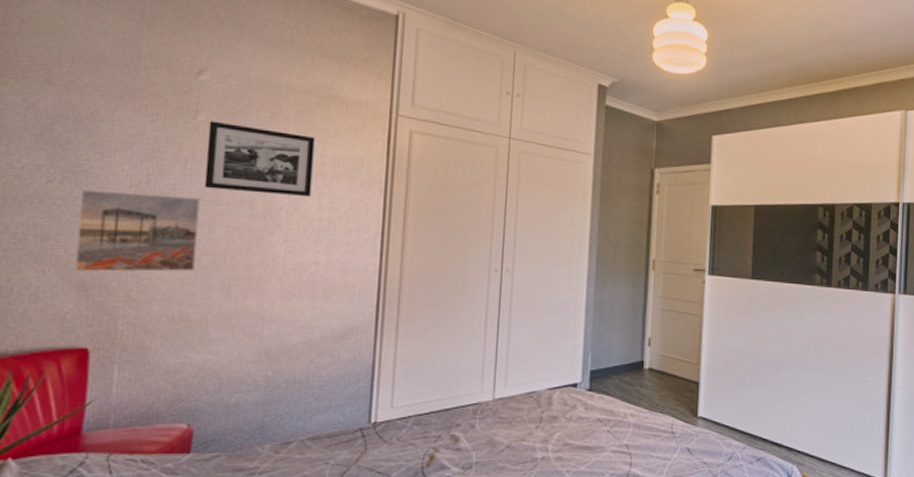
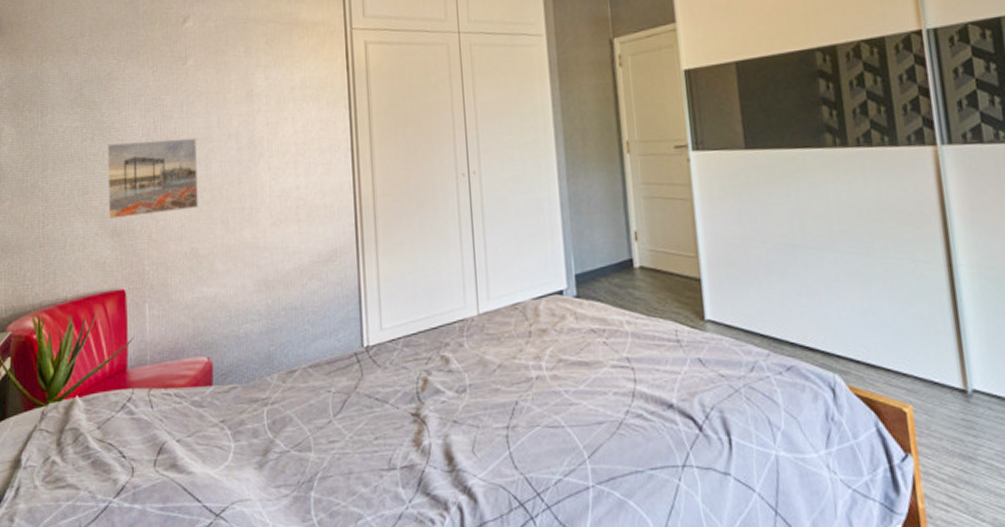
picture frame: present [204,121,315,197] -> none [196,63,286,128]

